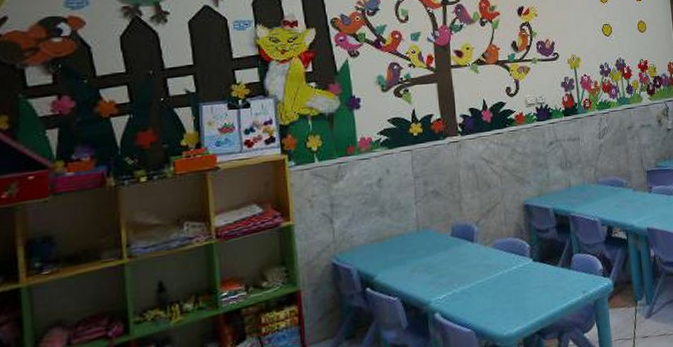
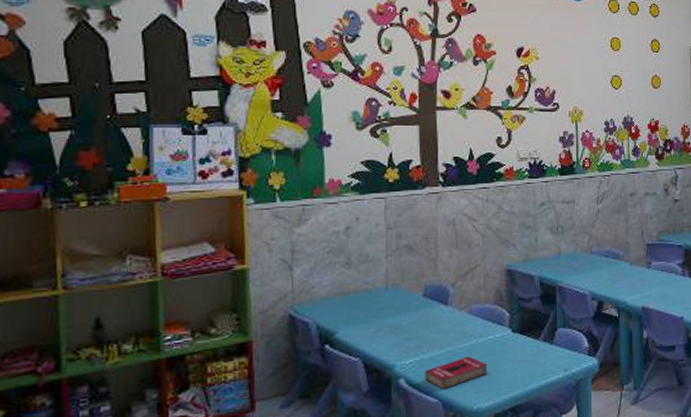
book: none [457,287,514,320] -> present [425,356,488,390]

